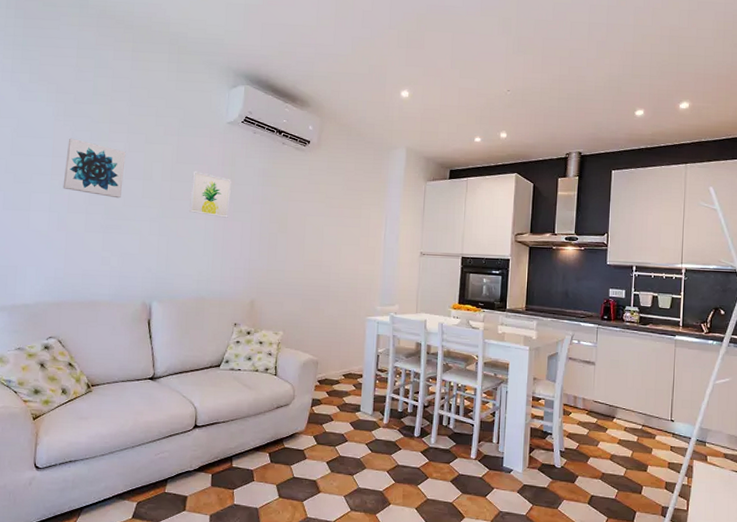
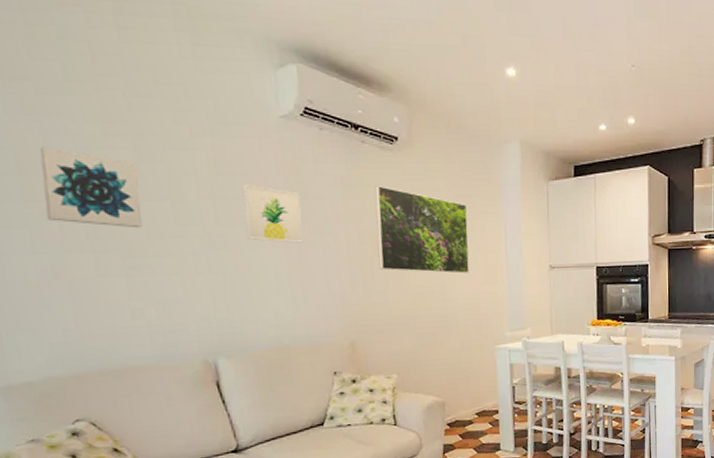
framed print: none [282,177,358,253] -> present [375,186,470,274]

